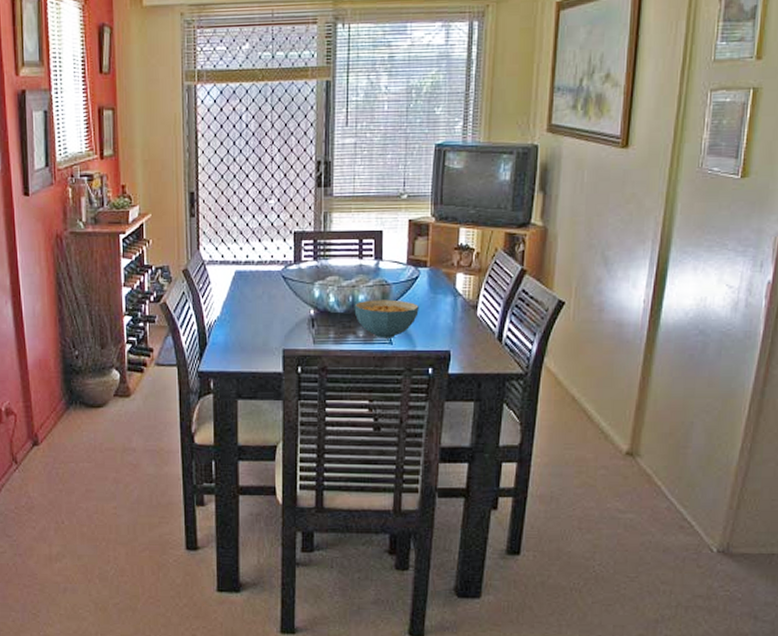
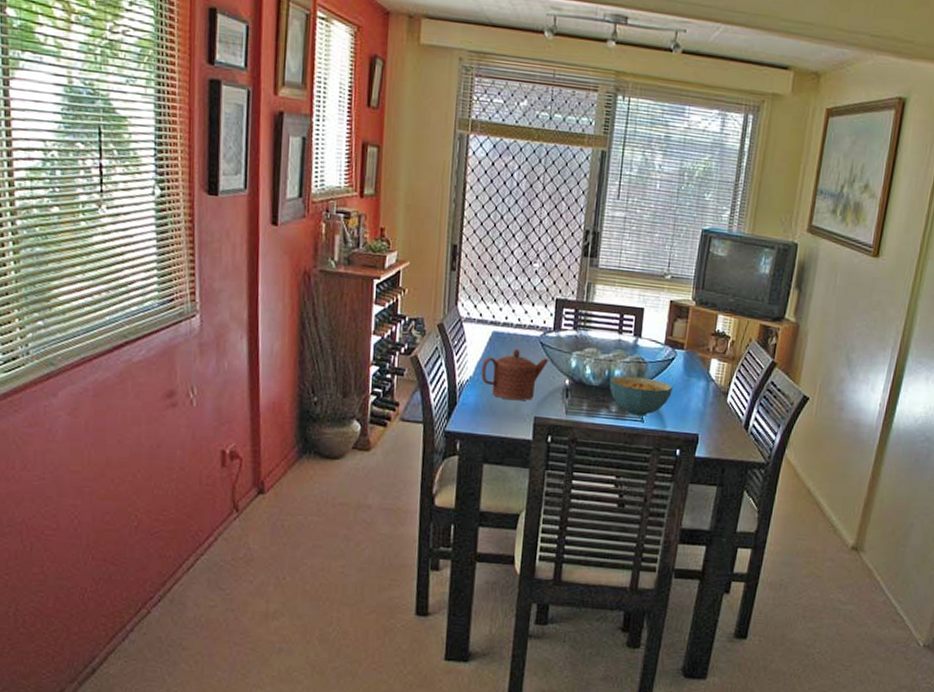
teapot: none [228,285,293,336] -> present [481,348,549,401]

